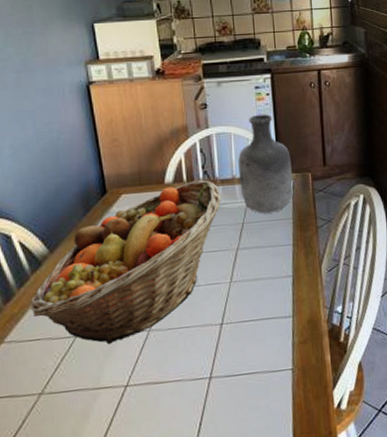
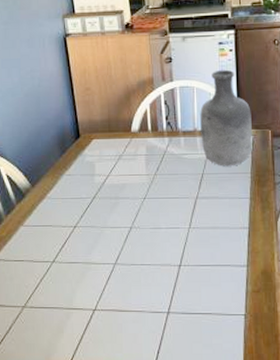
fruit basket: present [31,180,221,345] -> none [16,130,183,272]

